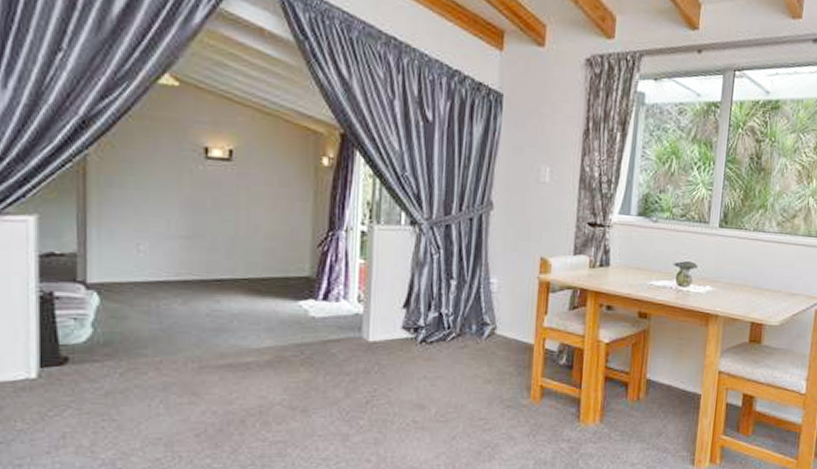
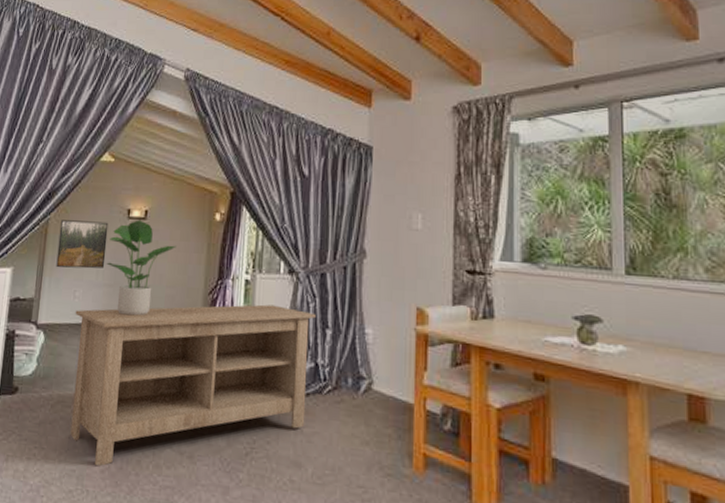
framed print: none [105,156,178,218] -> present [56,220,109,269]
storage bench: none [141,256,440,431] -> present [70,304,316,467]
potted plant: none [180,160,274,271] -> present [106,220,177,316]

